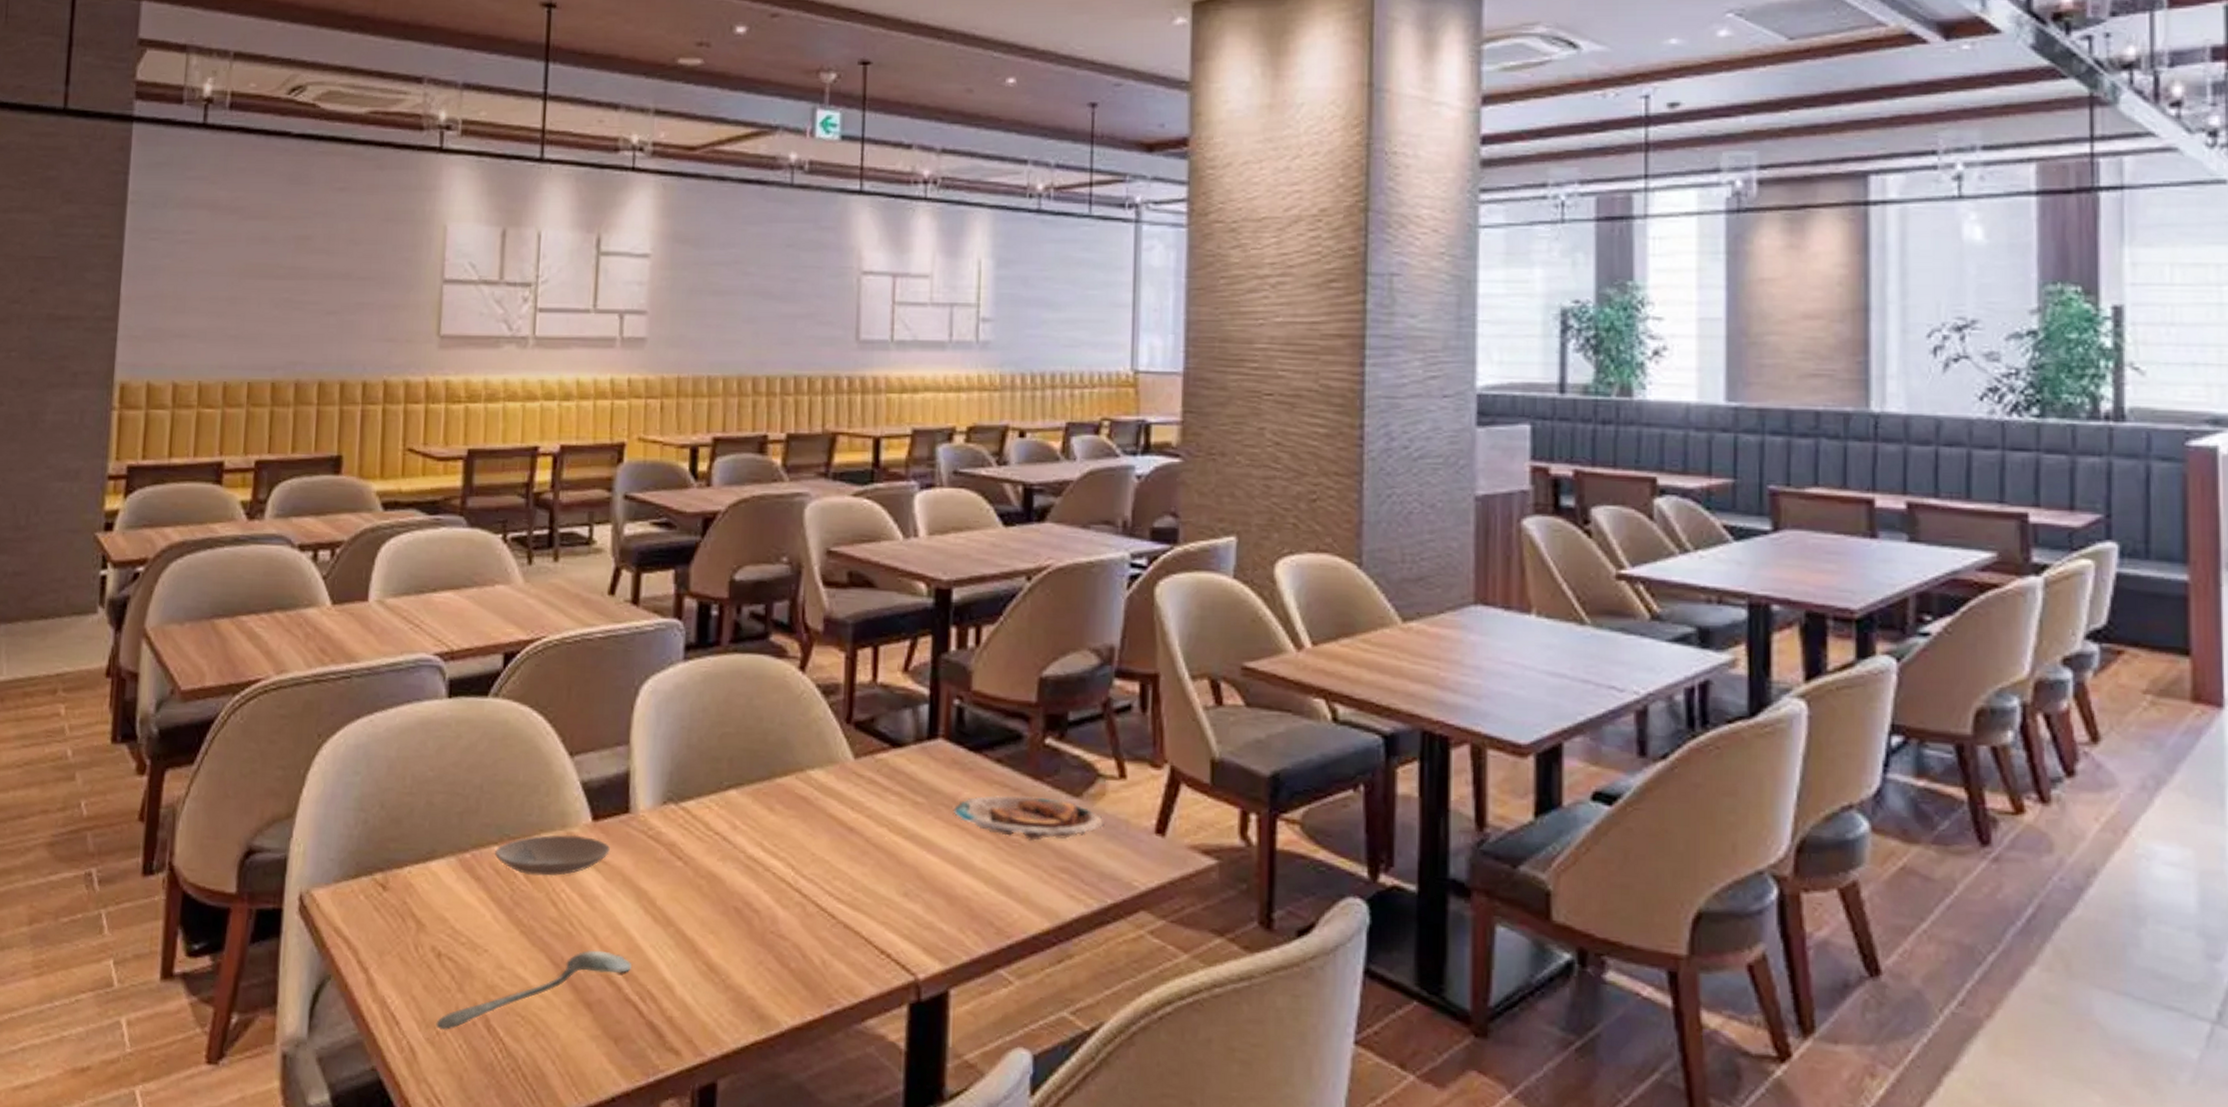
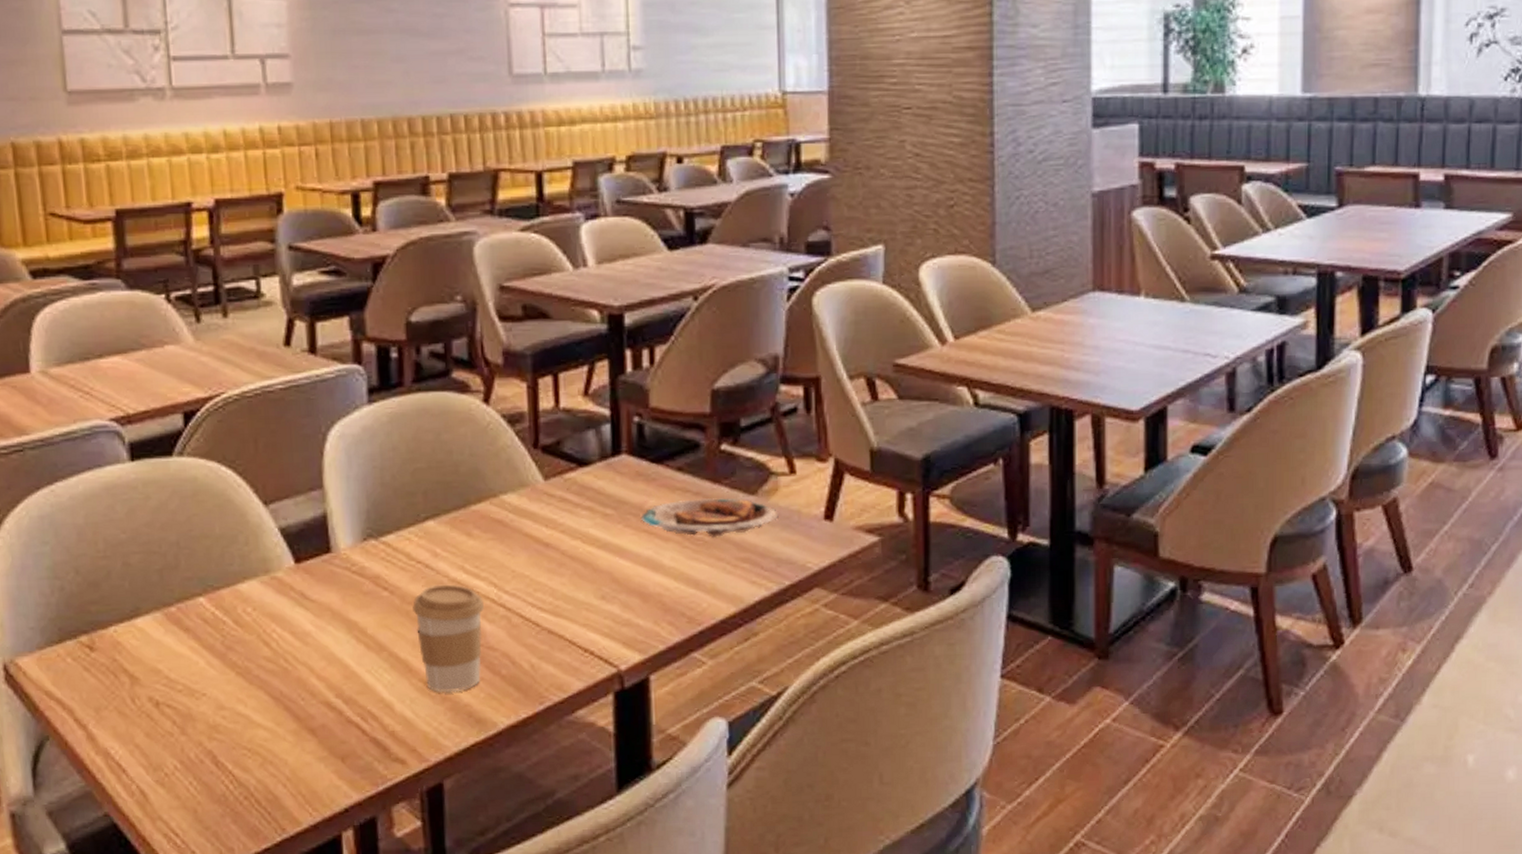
spoon: present [436,950,631,1031] -> none [163,681,350,772]
plate: present [495,834,610,876] -> none [201,578,316,620]
coffee cup: none [705,860,780,982] -> present [413,584,485,693]

